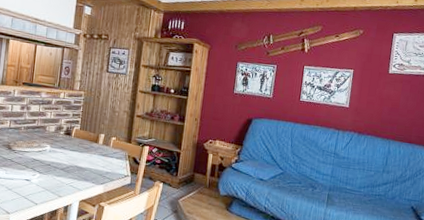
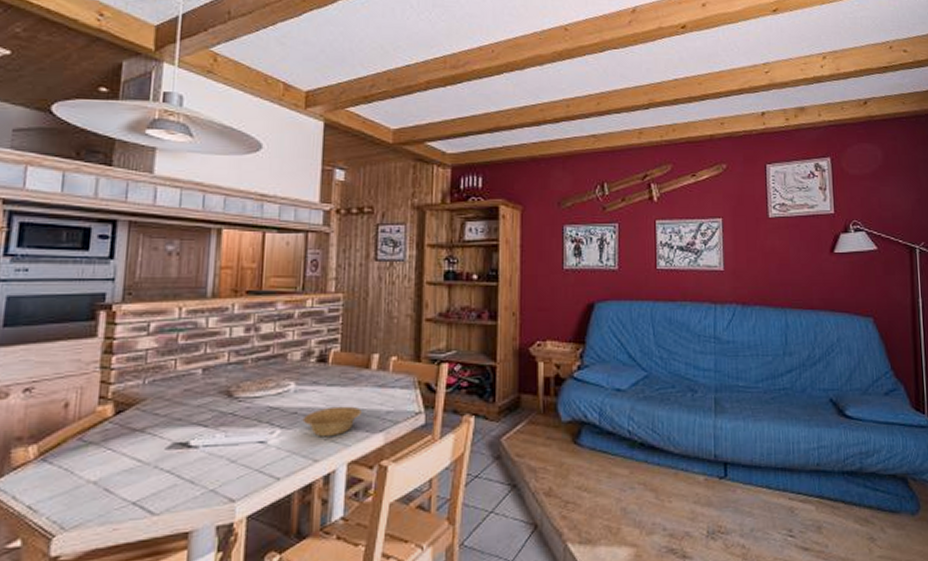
bowl: none [53,164,91,183] -> present [302,406,362,437]

